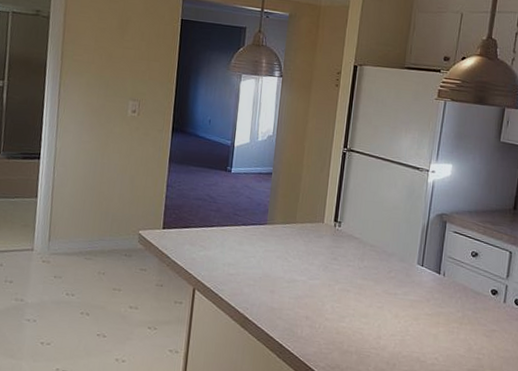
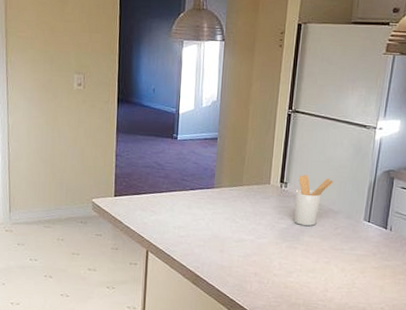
utensil holder: none [347,214,388,268] -> present [294,175,334,226]

